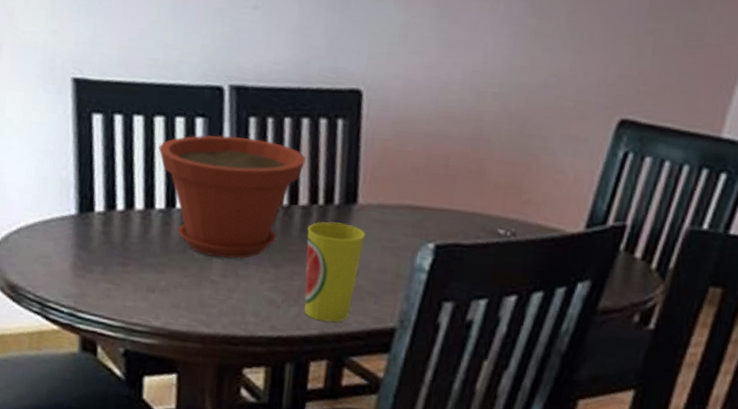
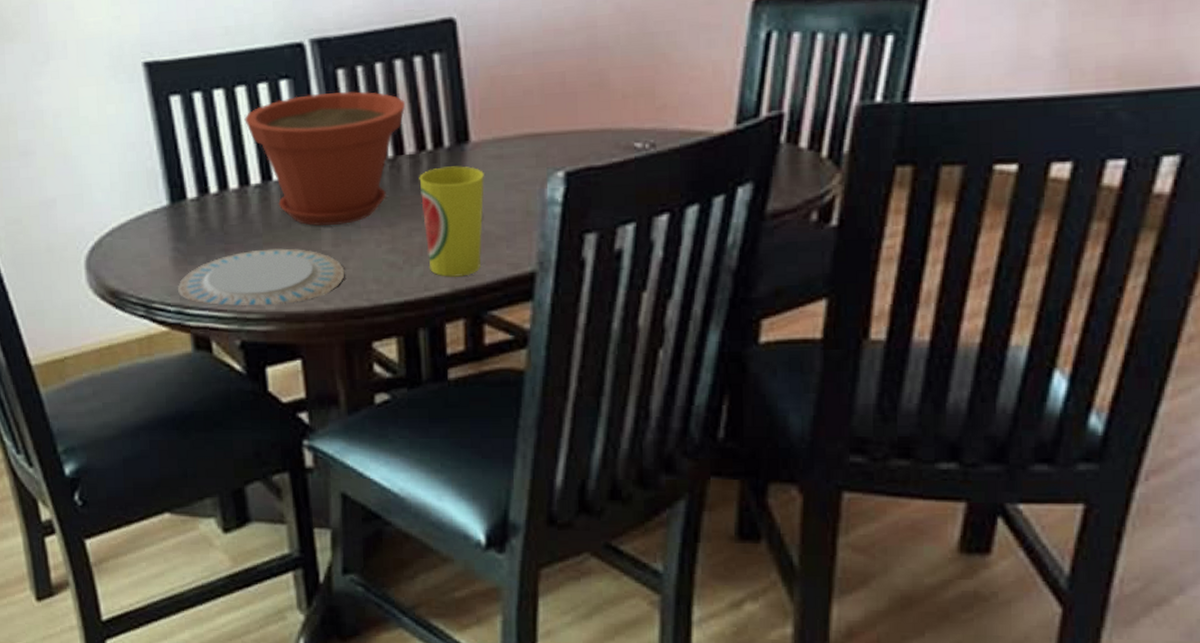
plate: none [72,268,229,323] -> present [177,248,345,307]

